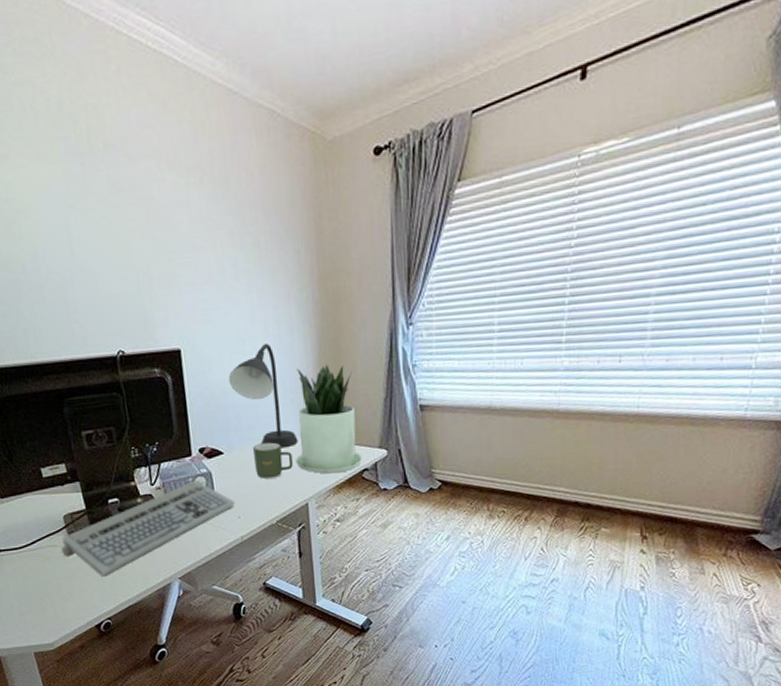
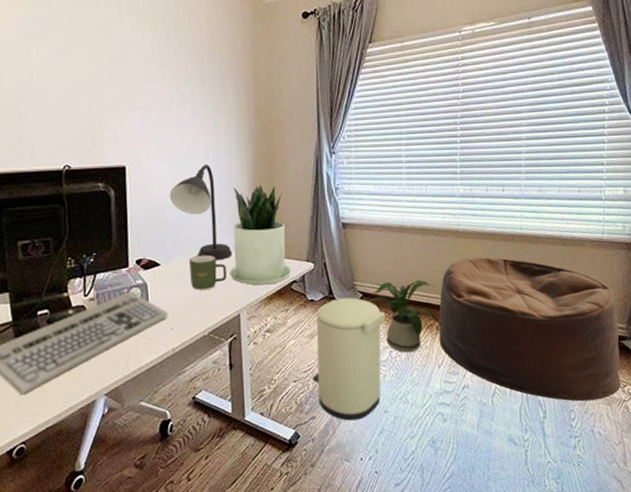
pedal bin: none [386,486,468,610] -> present [313,297,386,421]
house plant: none [448,467,535,544] -> present [368,280,445,352]
bean bag chair: none [527,440,752,599] -> present [439,256,621,401]

